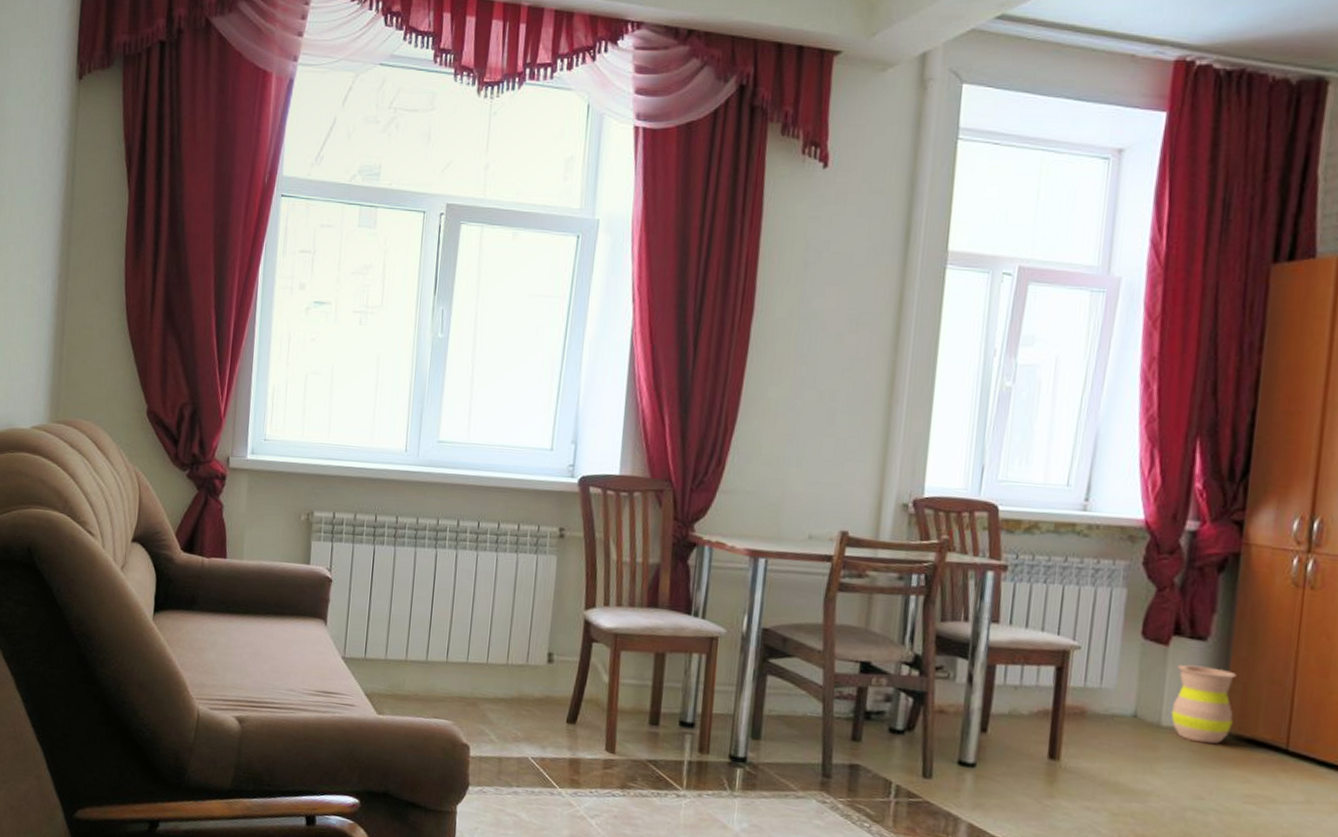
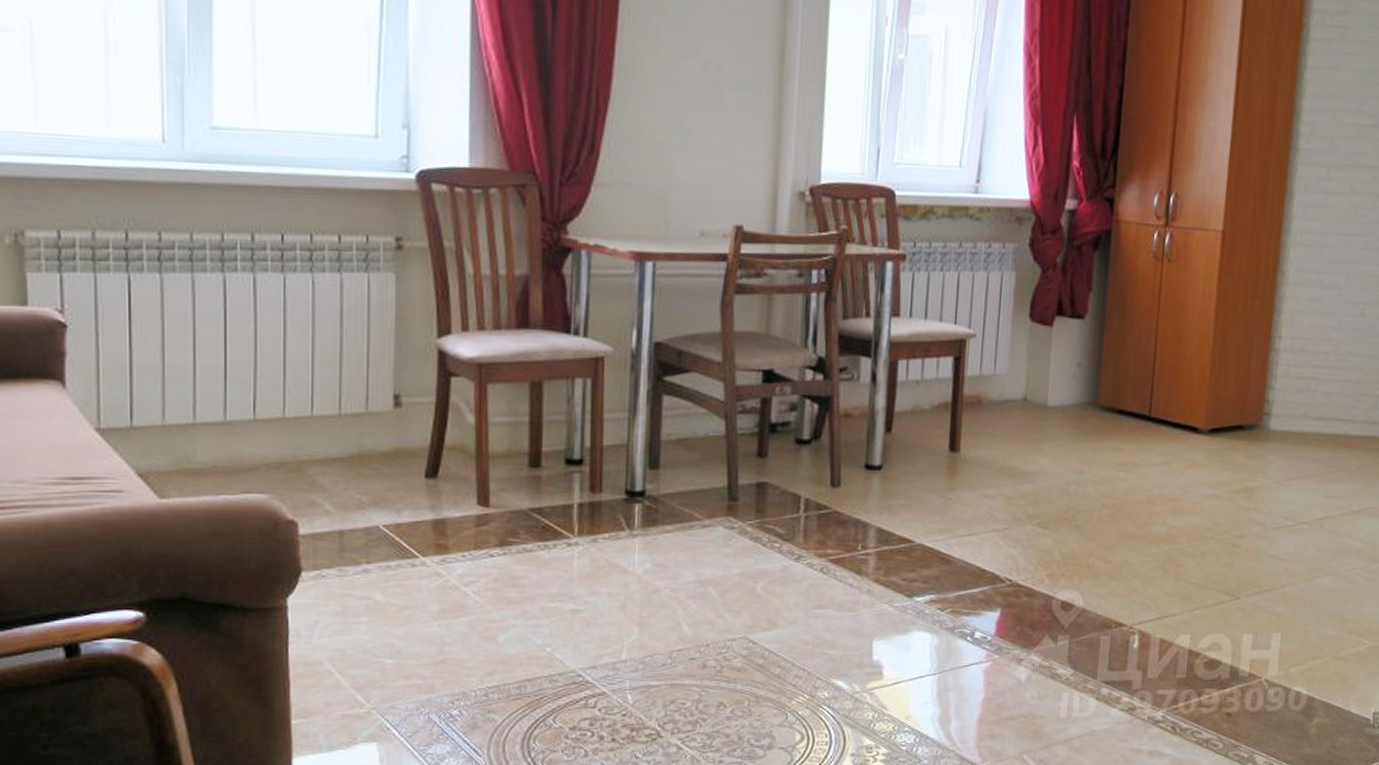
vase: present [1170,664,1236,744] -> none [1055,343,1109,419]

